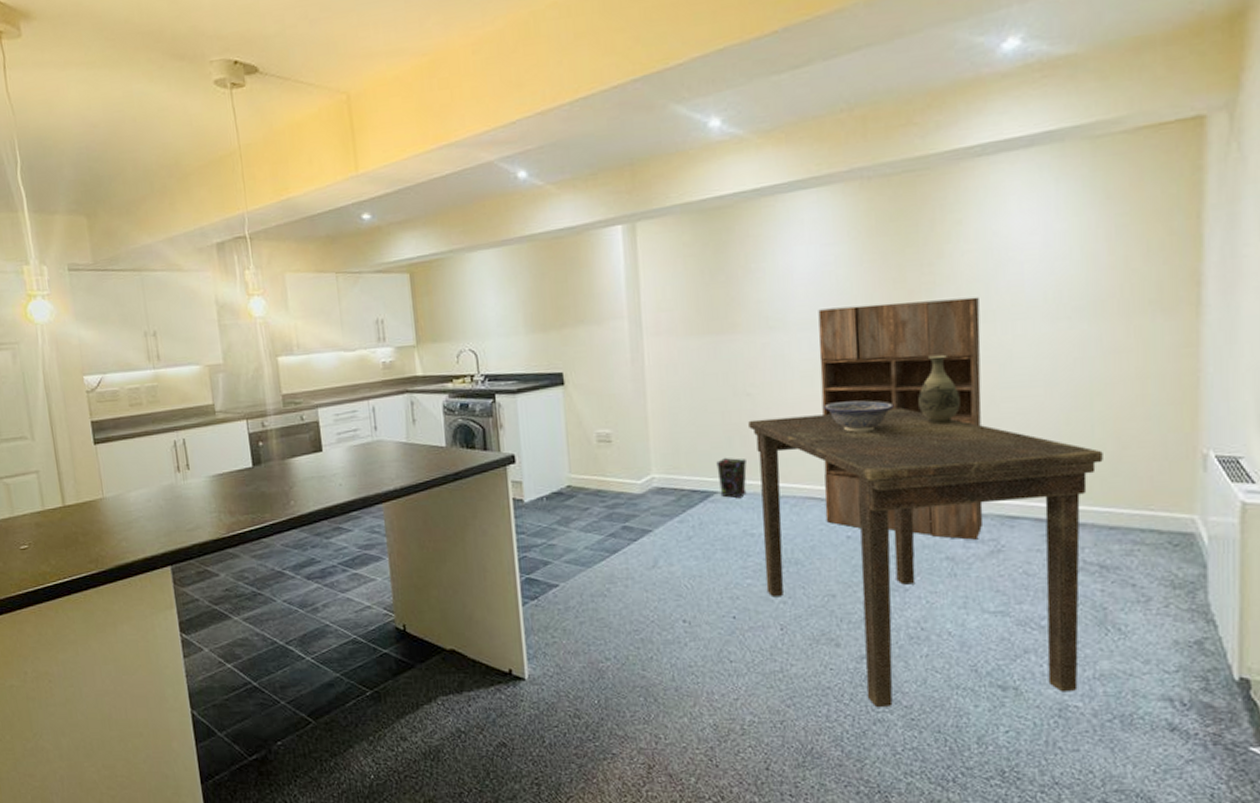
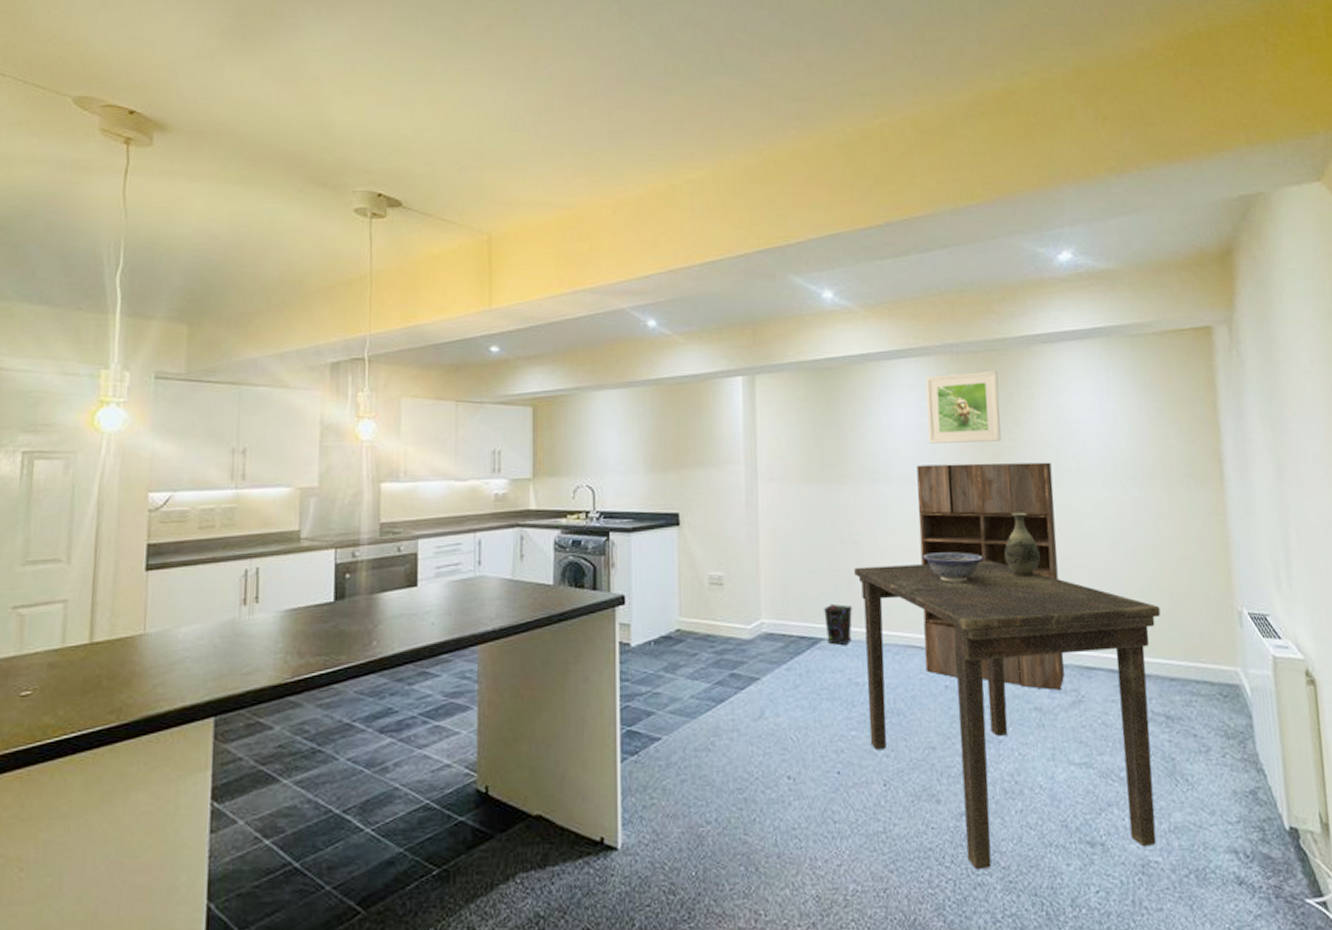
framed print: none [830,194,919,285] -> present [925,370,1001,444]

